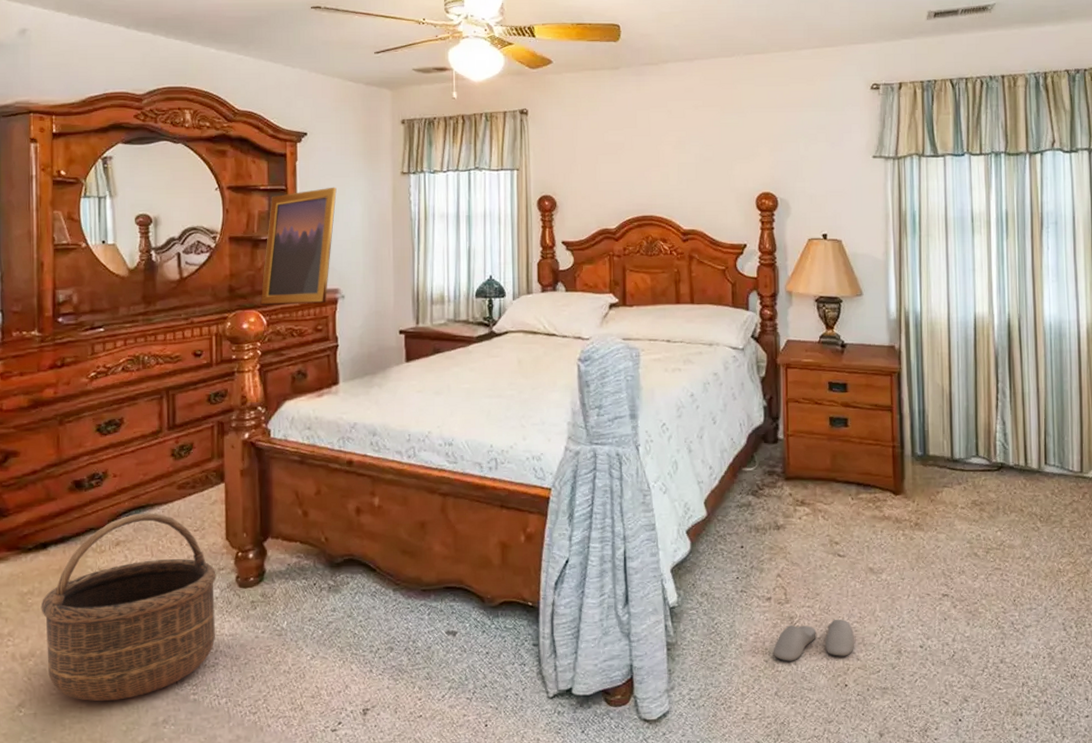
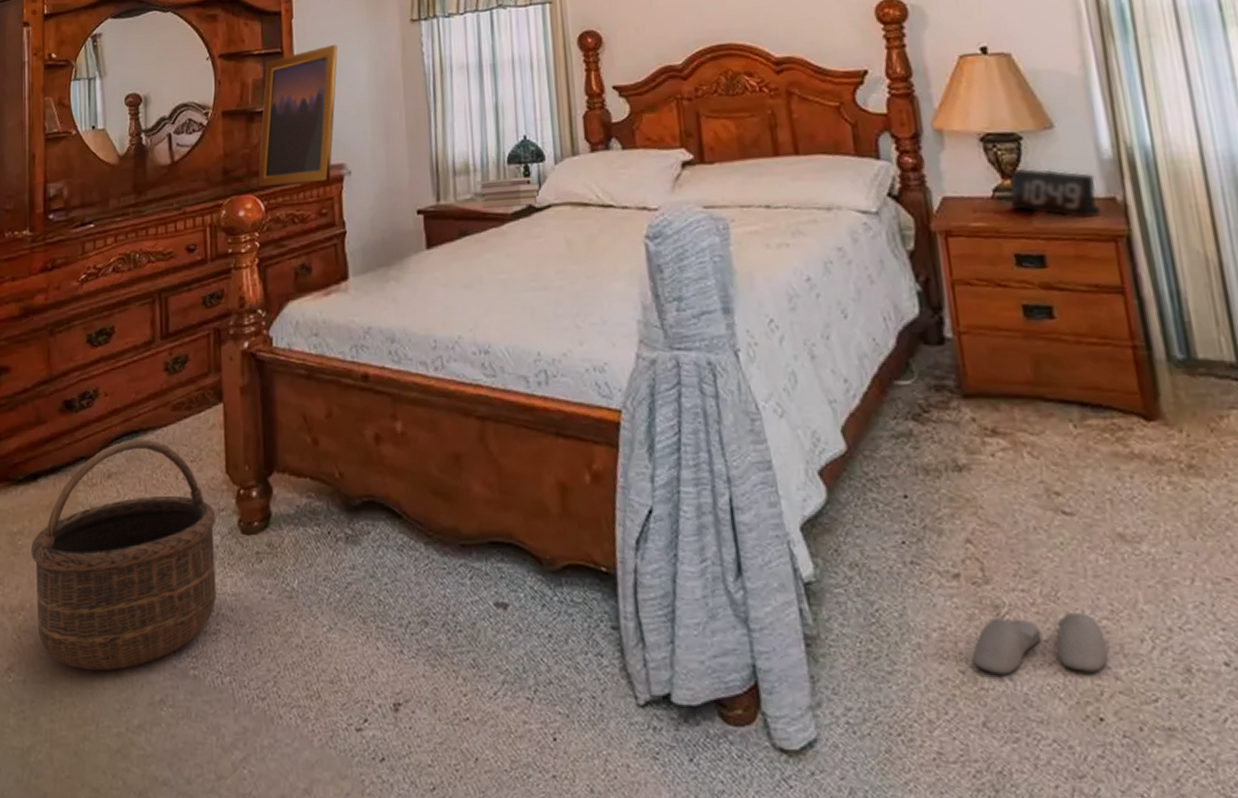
books: none [450,309,501,332] -> present [476,177,541,209]
alarm clock: none [829,322,885,360] -> present [1008,167,1102,219]

